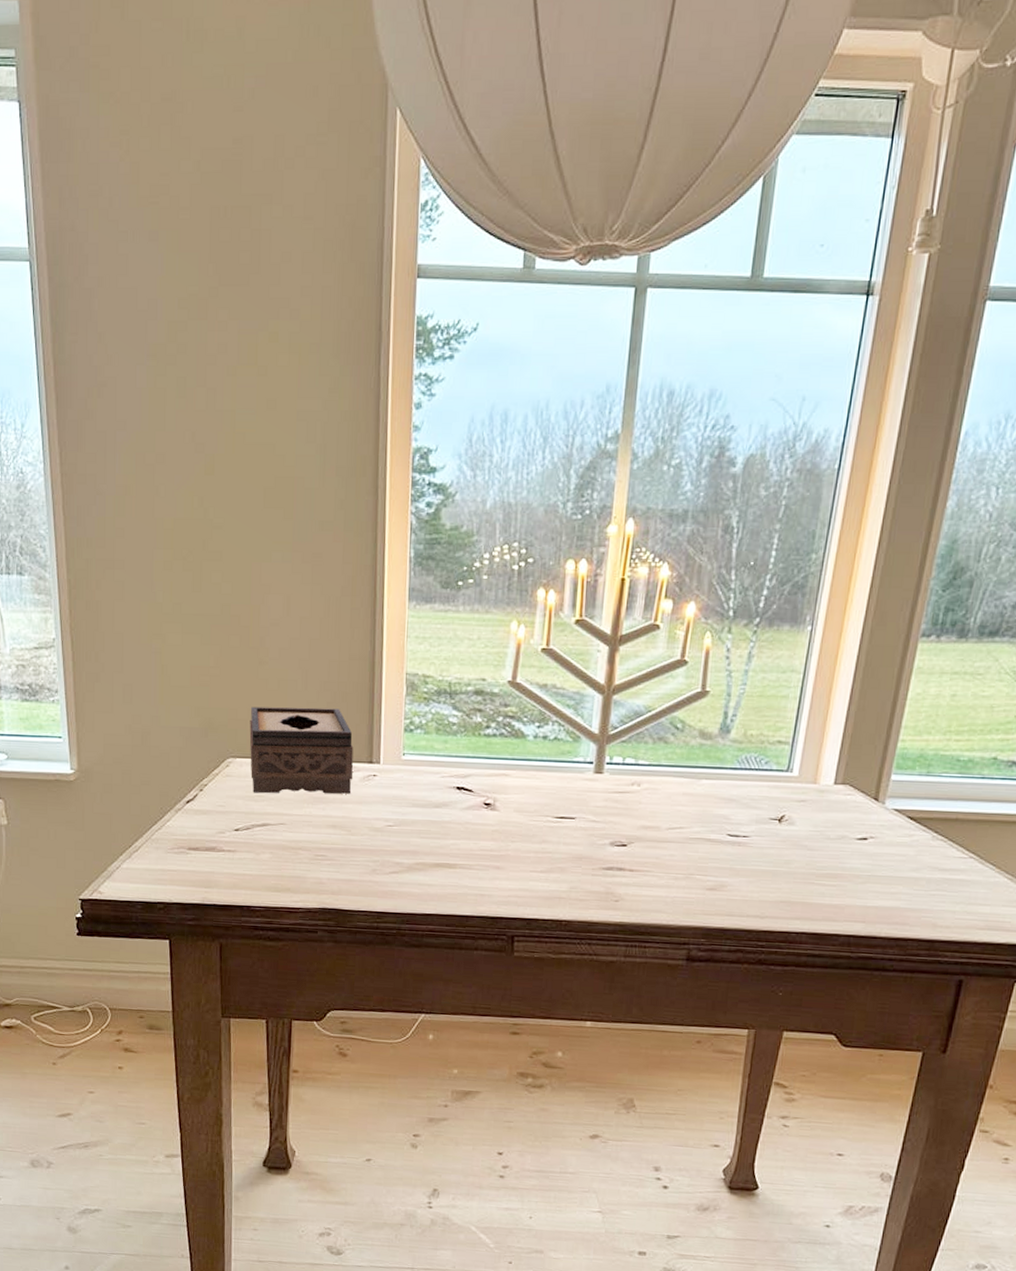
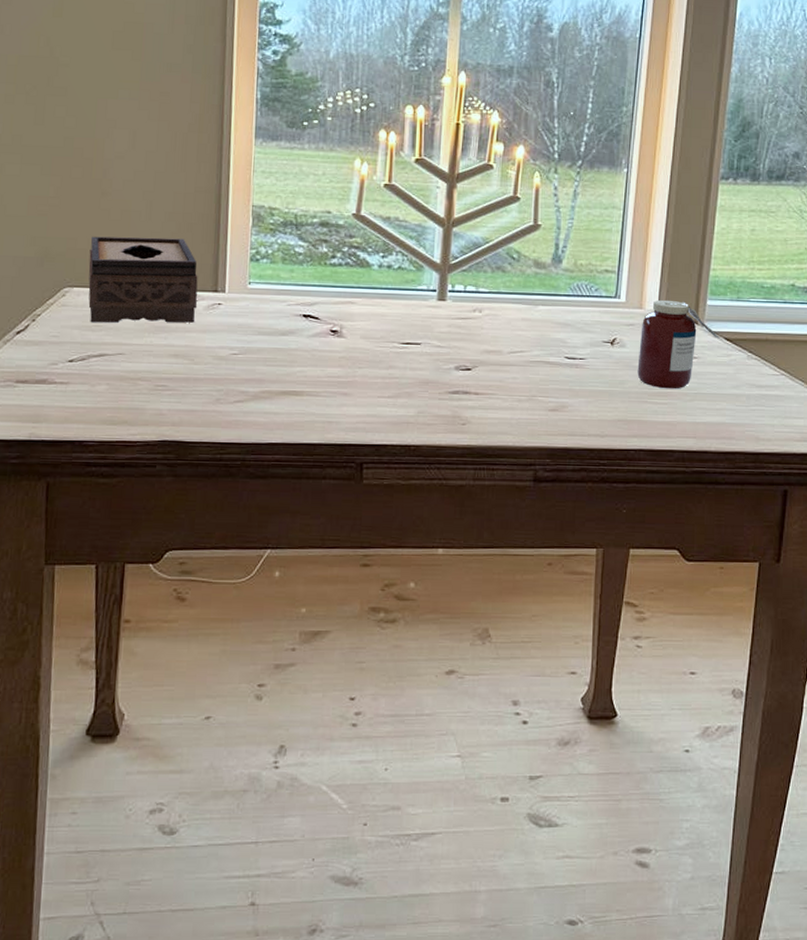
jar: none [805,774,906,871] -> present [637,299,723,389]

